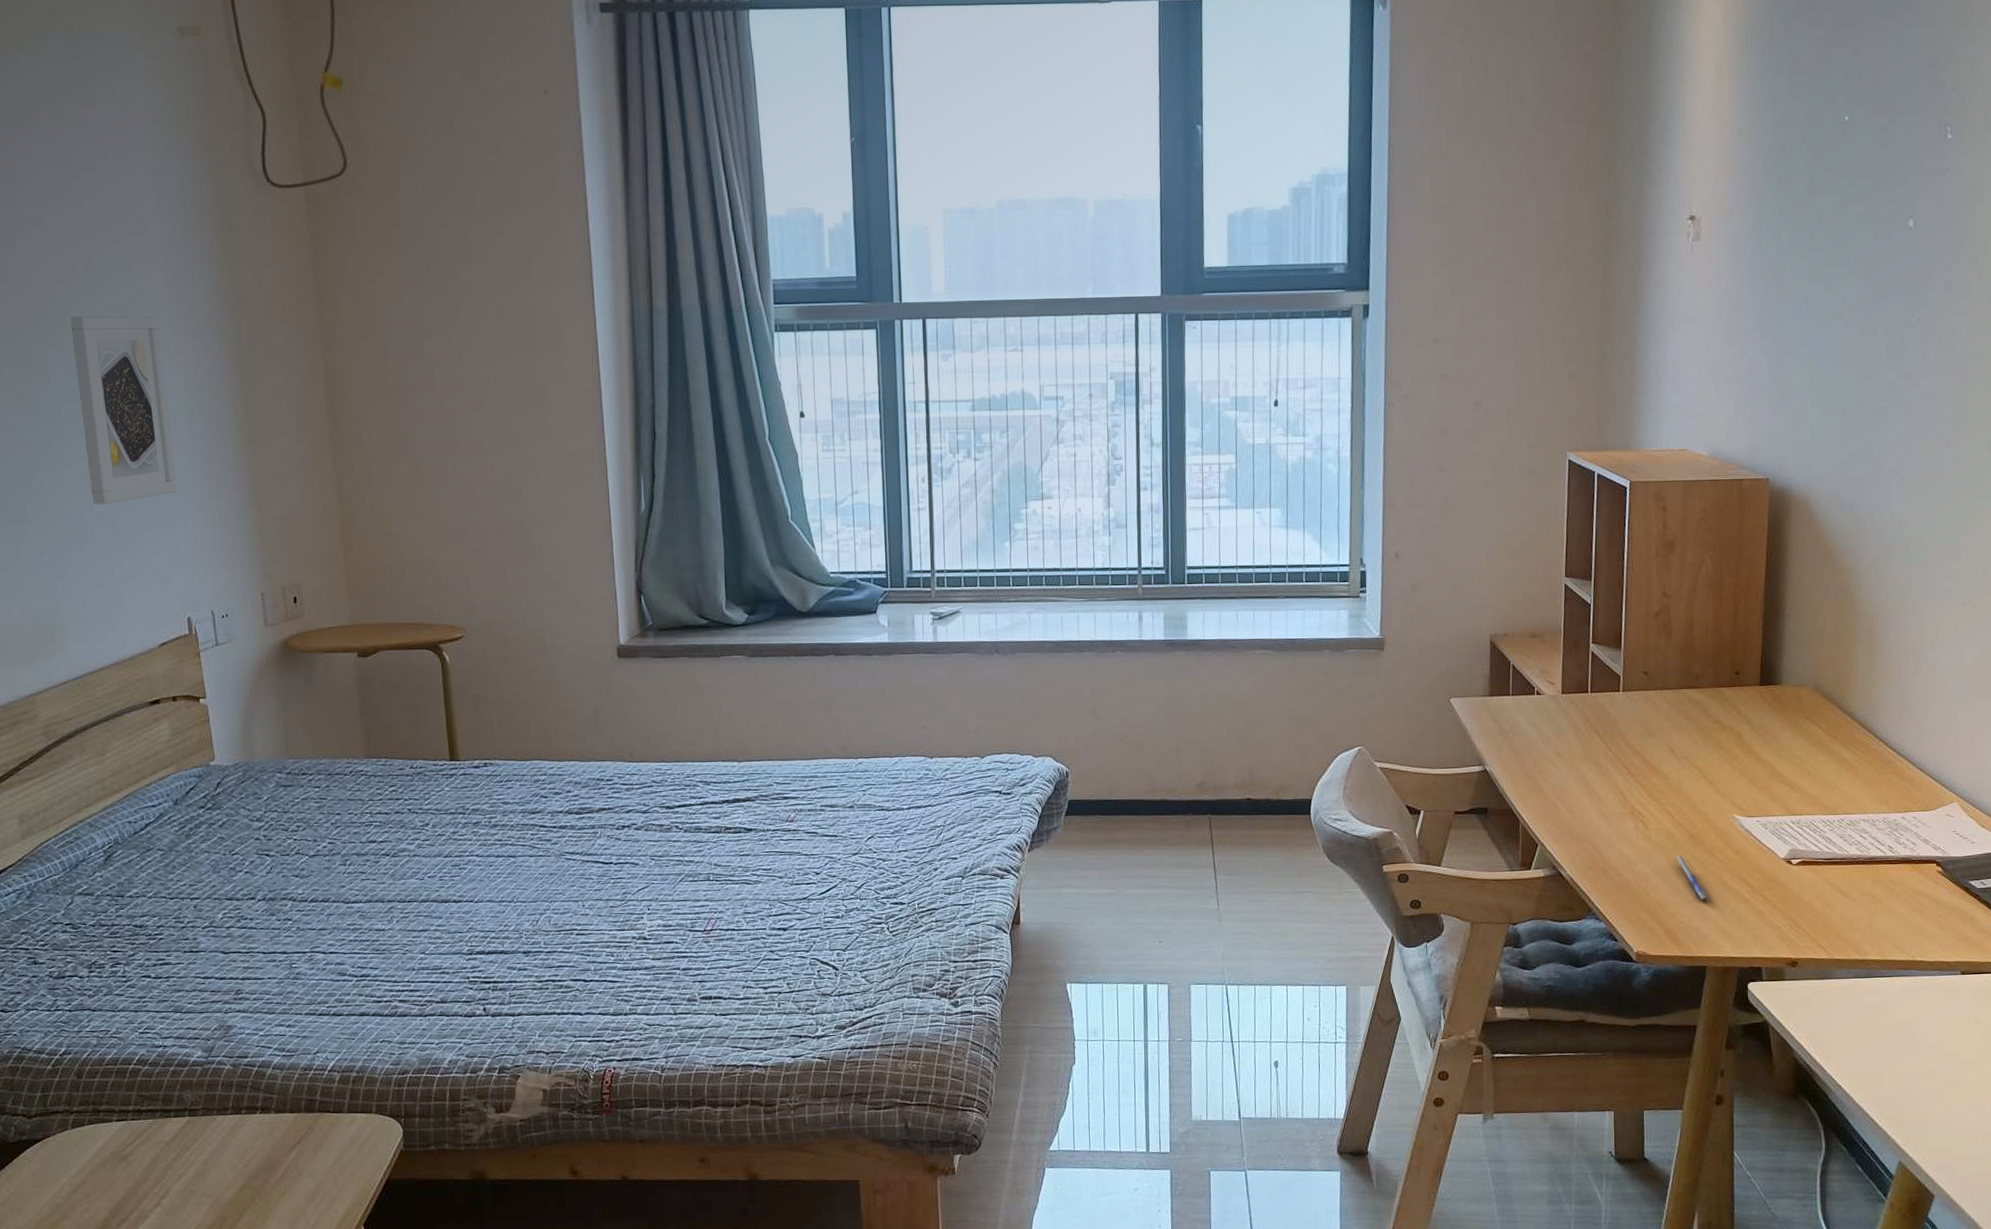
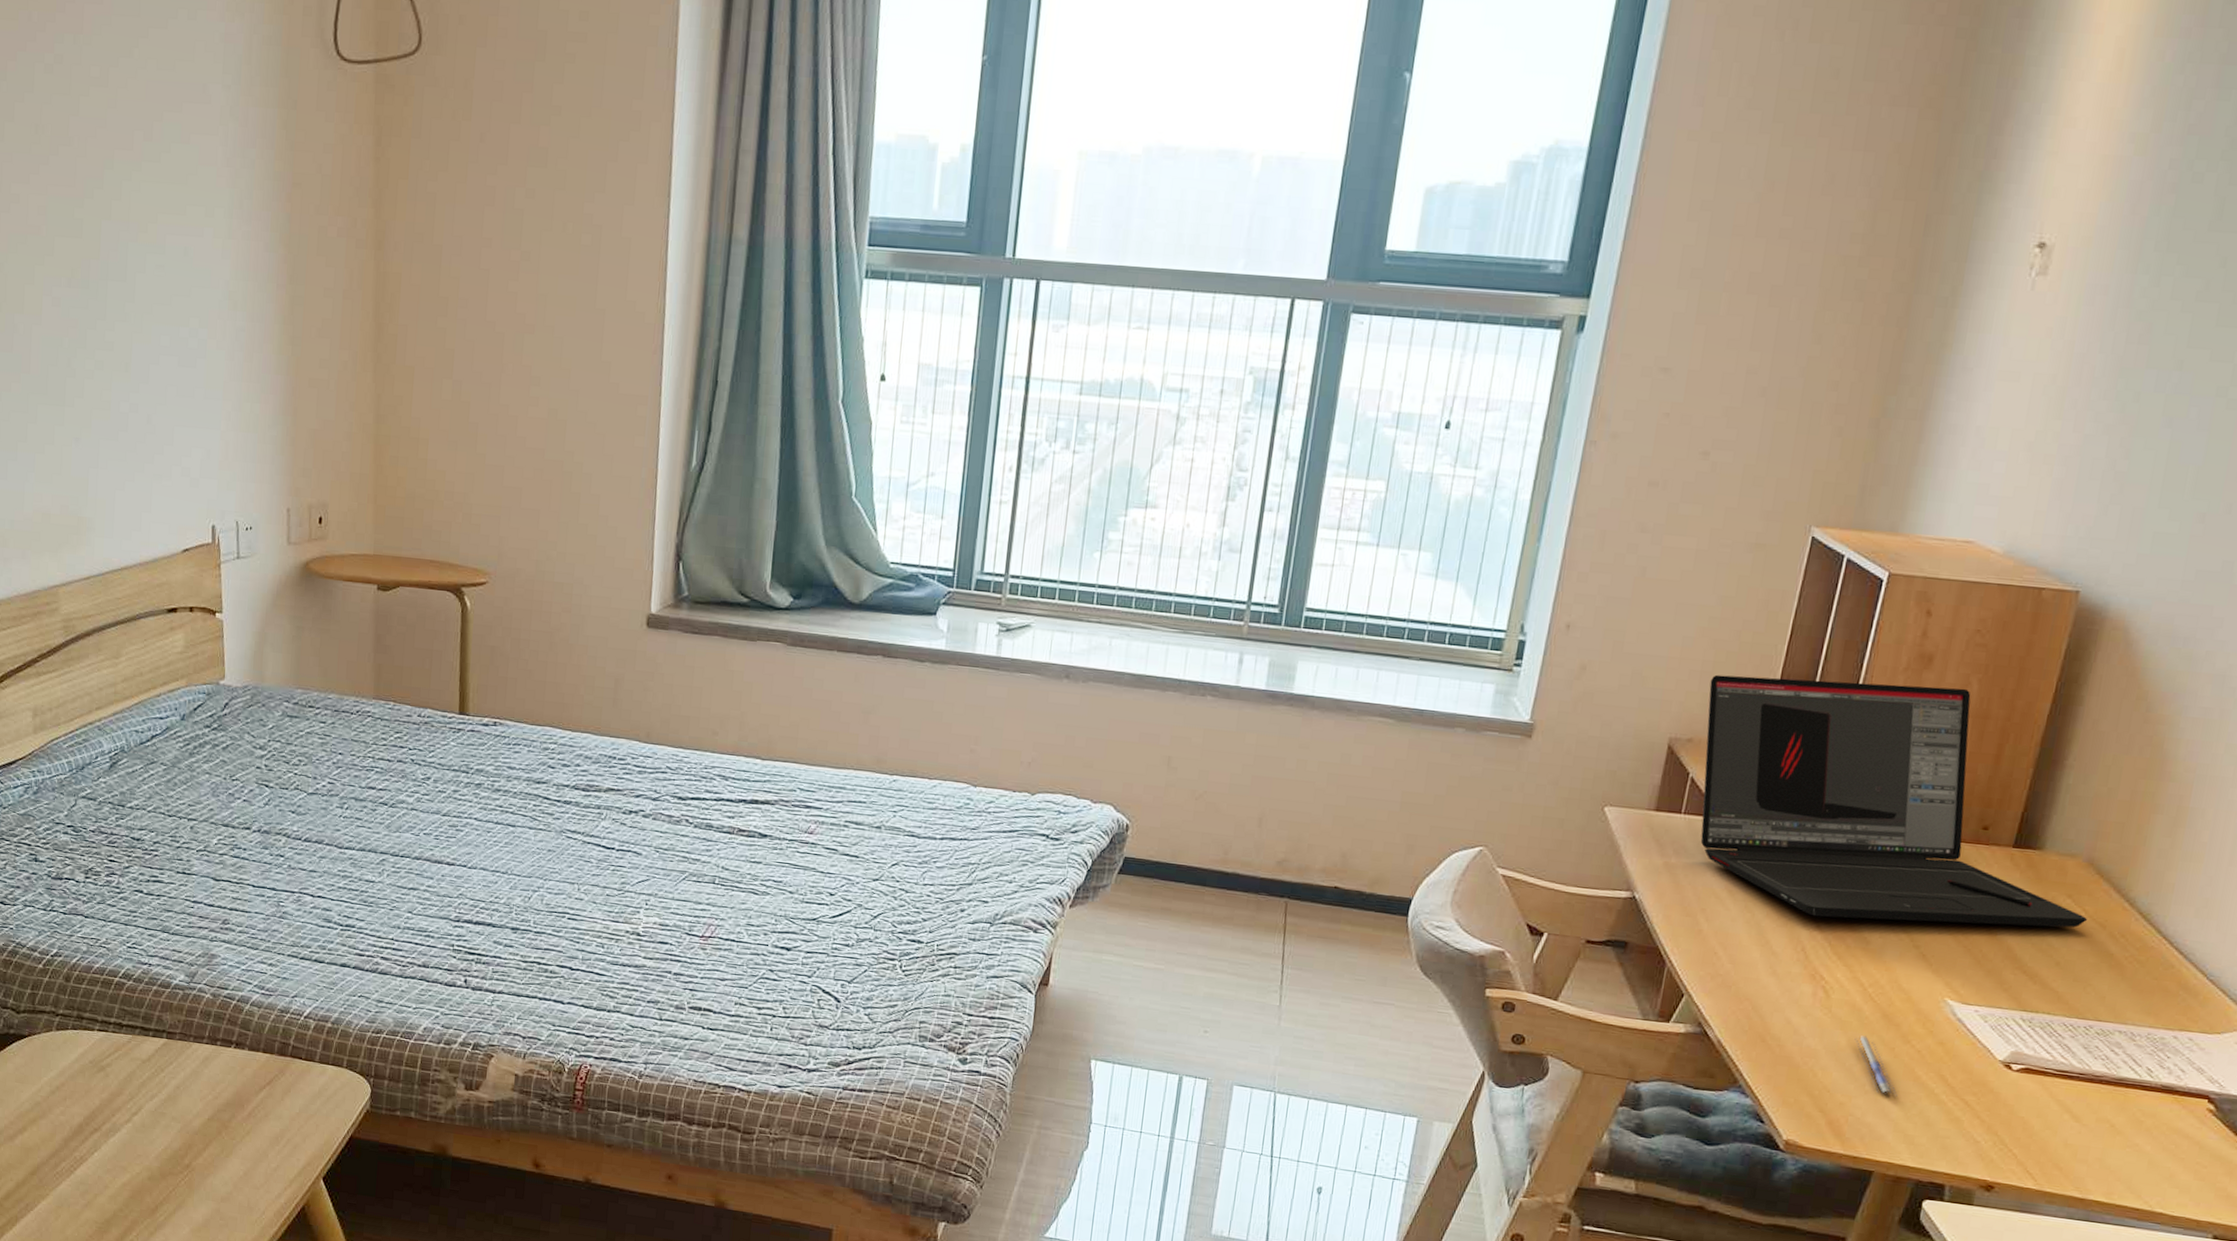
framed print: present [70,316,178,505] -> none [125,187,215,395]
laptop: none [1513,565,1823,764] -> present [1700,674,2087,928]

